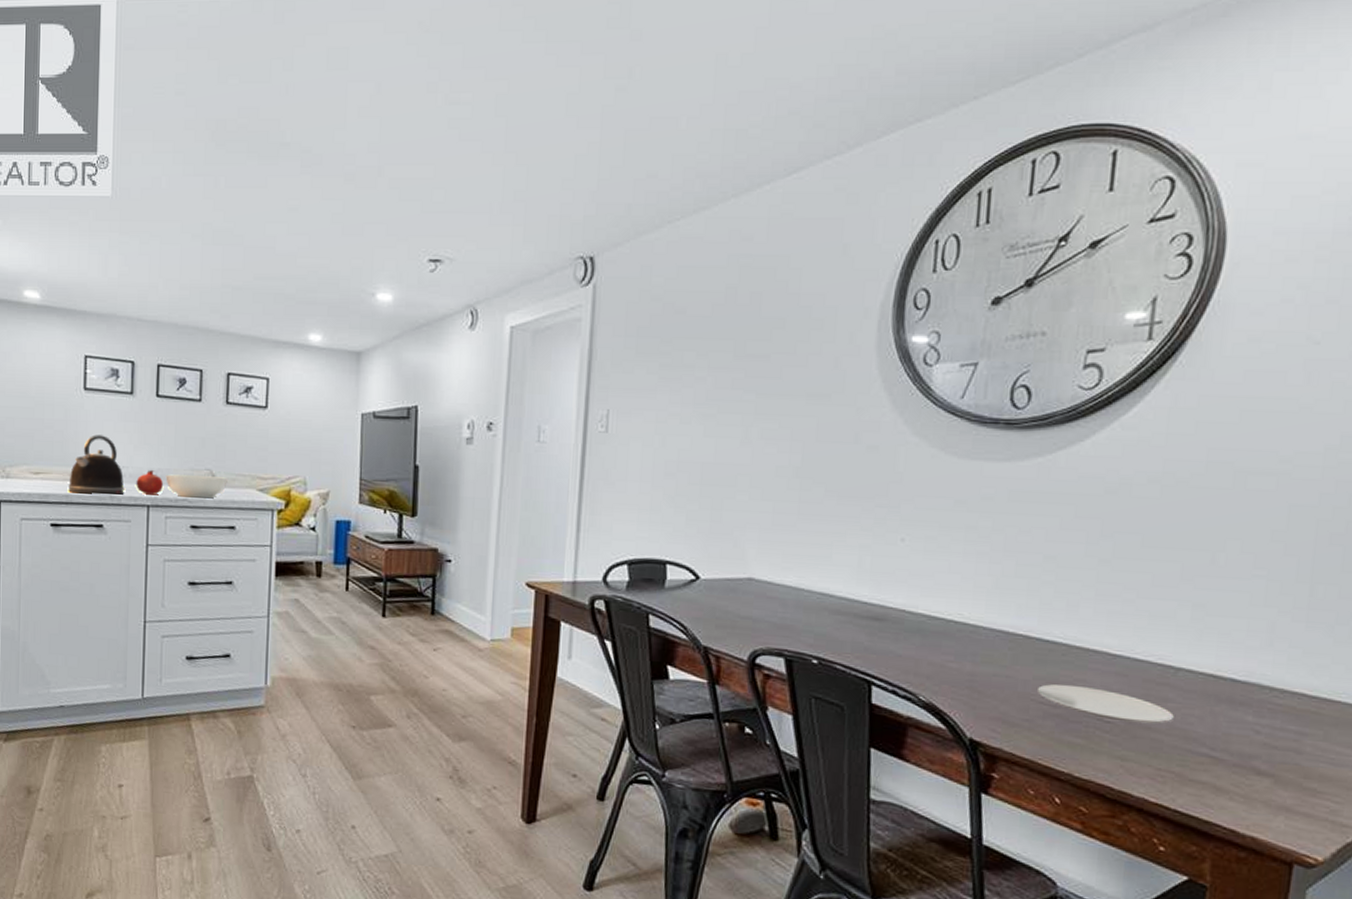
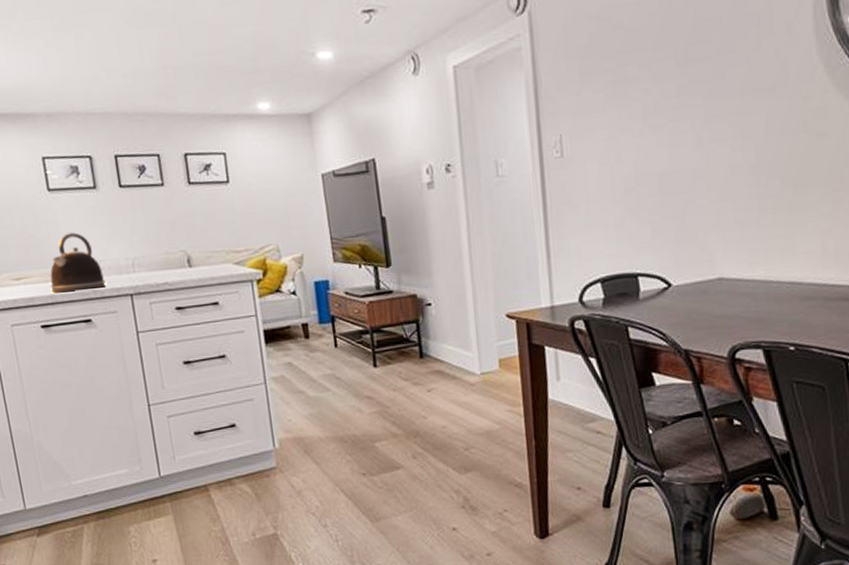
fruit: present [136,469,163,495] -> none [115,258,142,284]
bowl: present [165,474,228,499] -> none [142,256,204,282]

